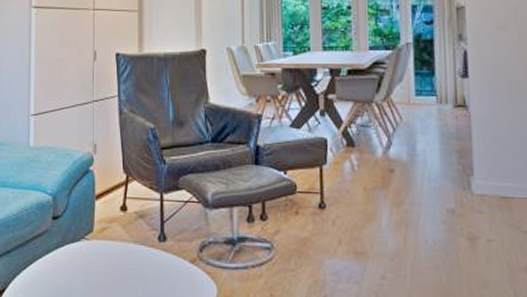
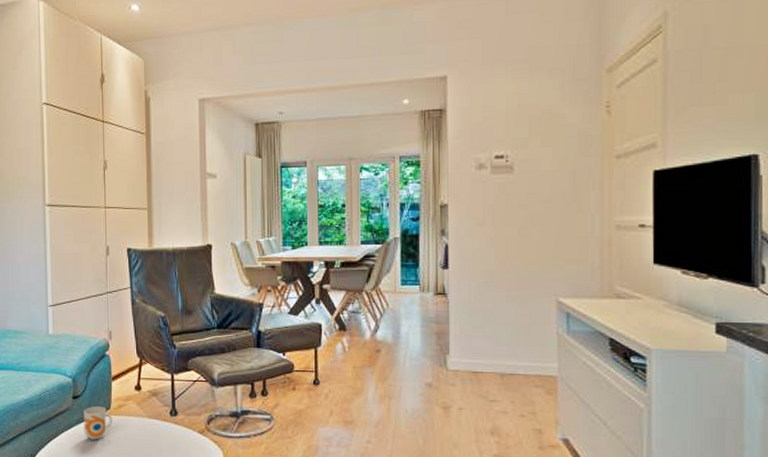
mug: none [63,229,95,268] -> present [83,406,112,440]

